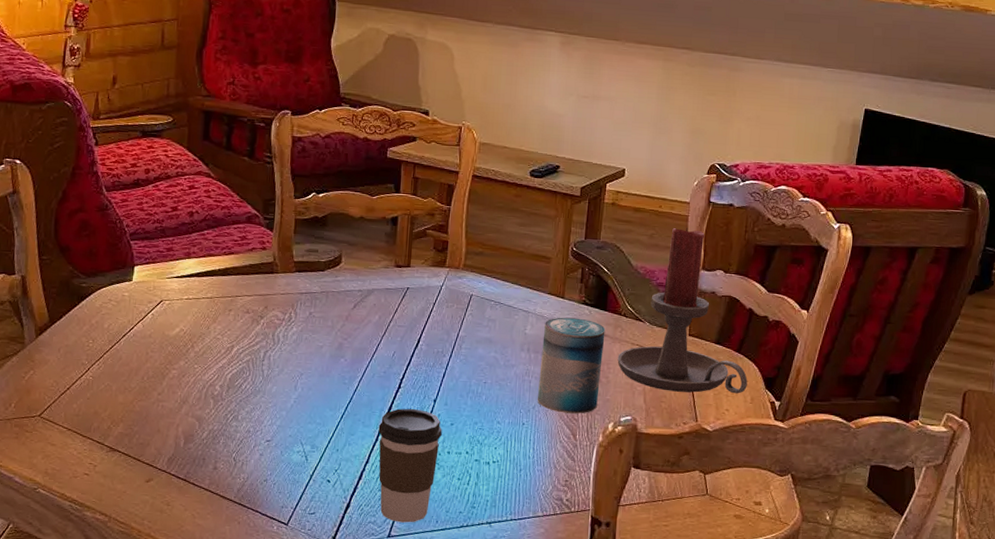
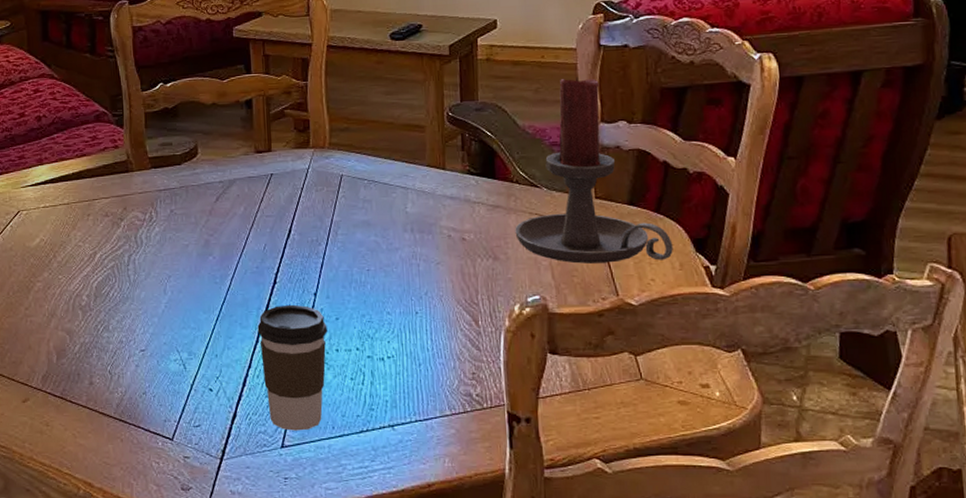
beverage can: present [537,317,605,414] -> none [426,190,499,297]

